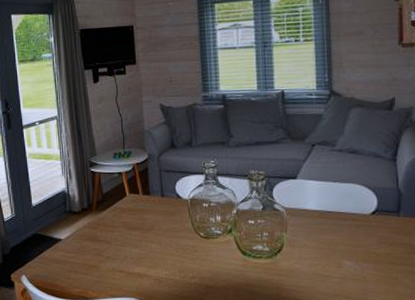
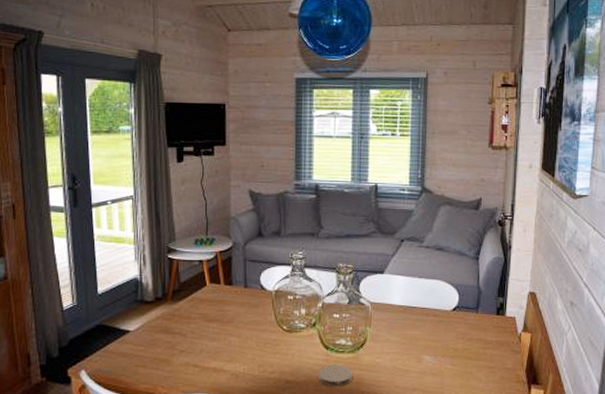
coaster: none [237,270,271,292] -> present [317,364,352,387]

